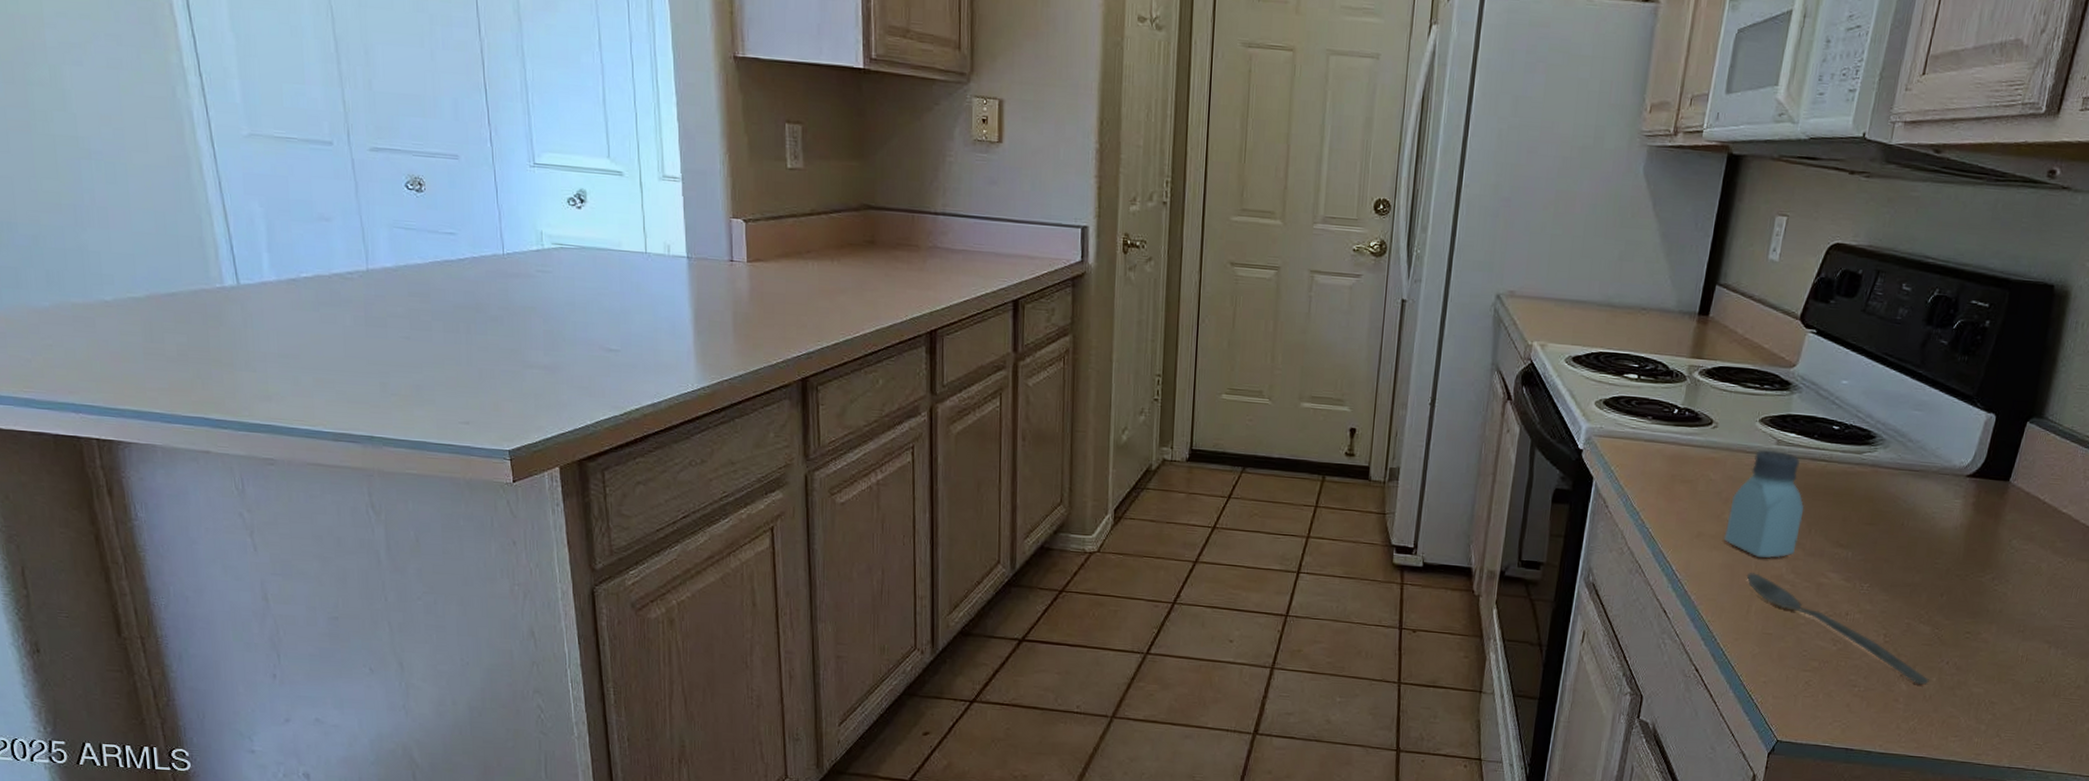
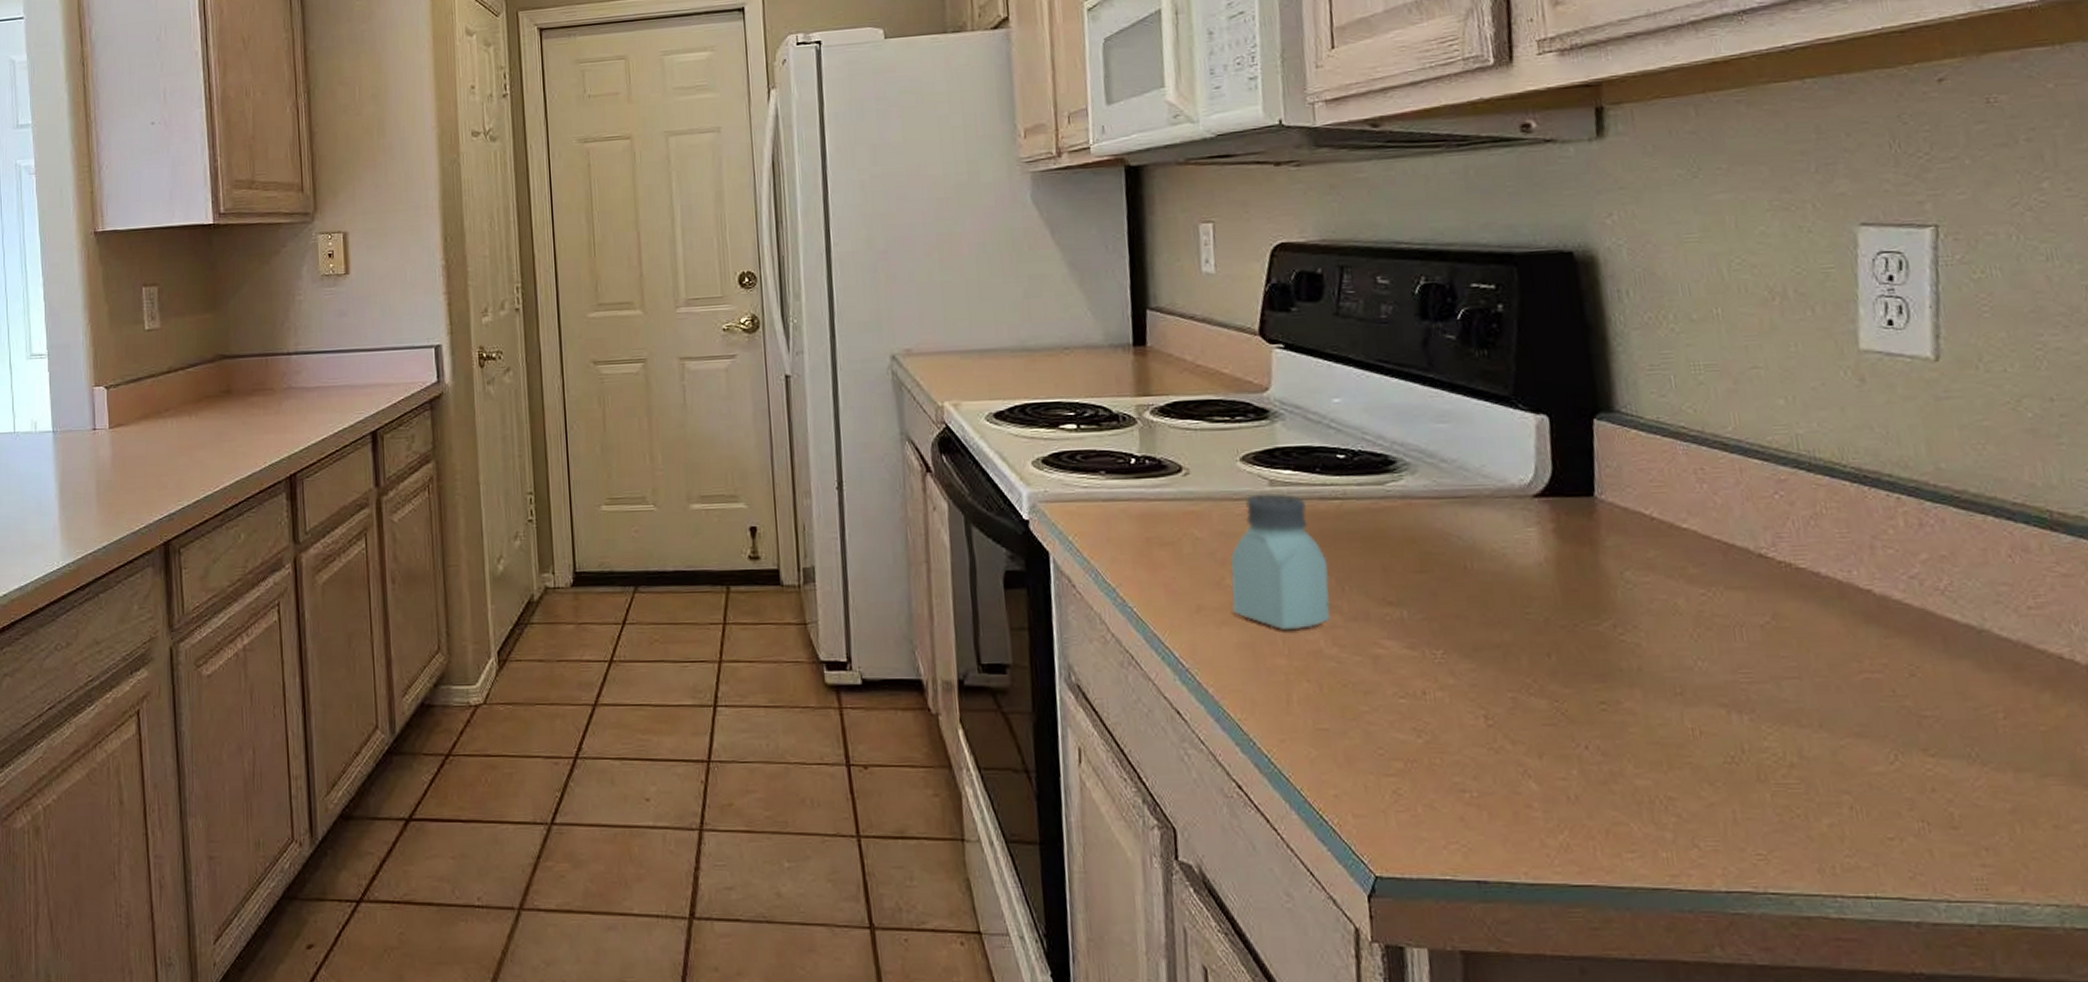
spoon: present [1746,573,1929,685] -> none [1274,650,1568,781]

